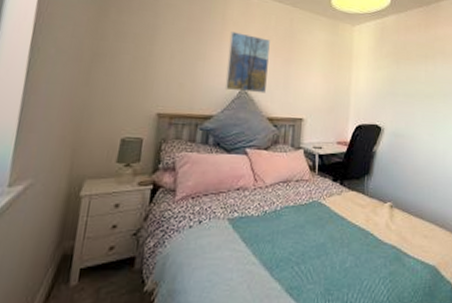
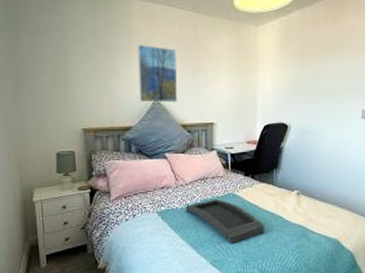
tray: none [262,207,353,265] -> present [185,199,265,244]

